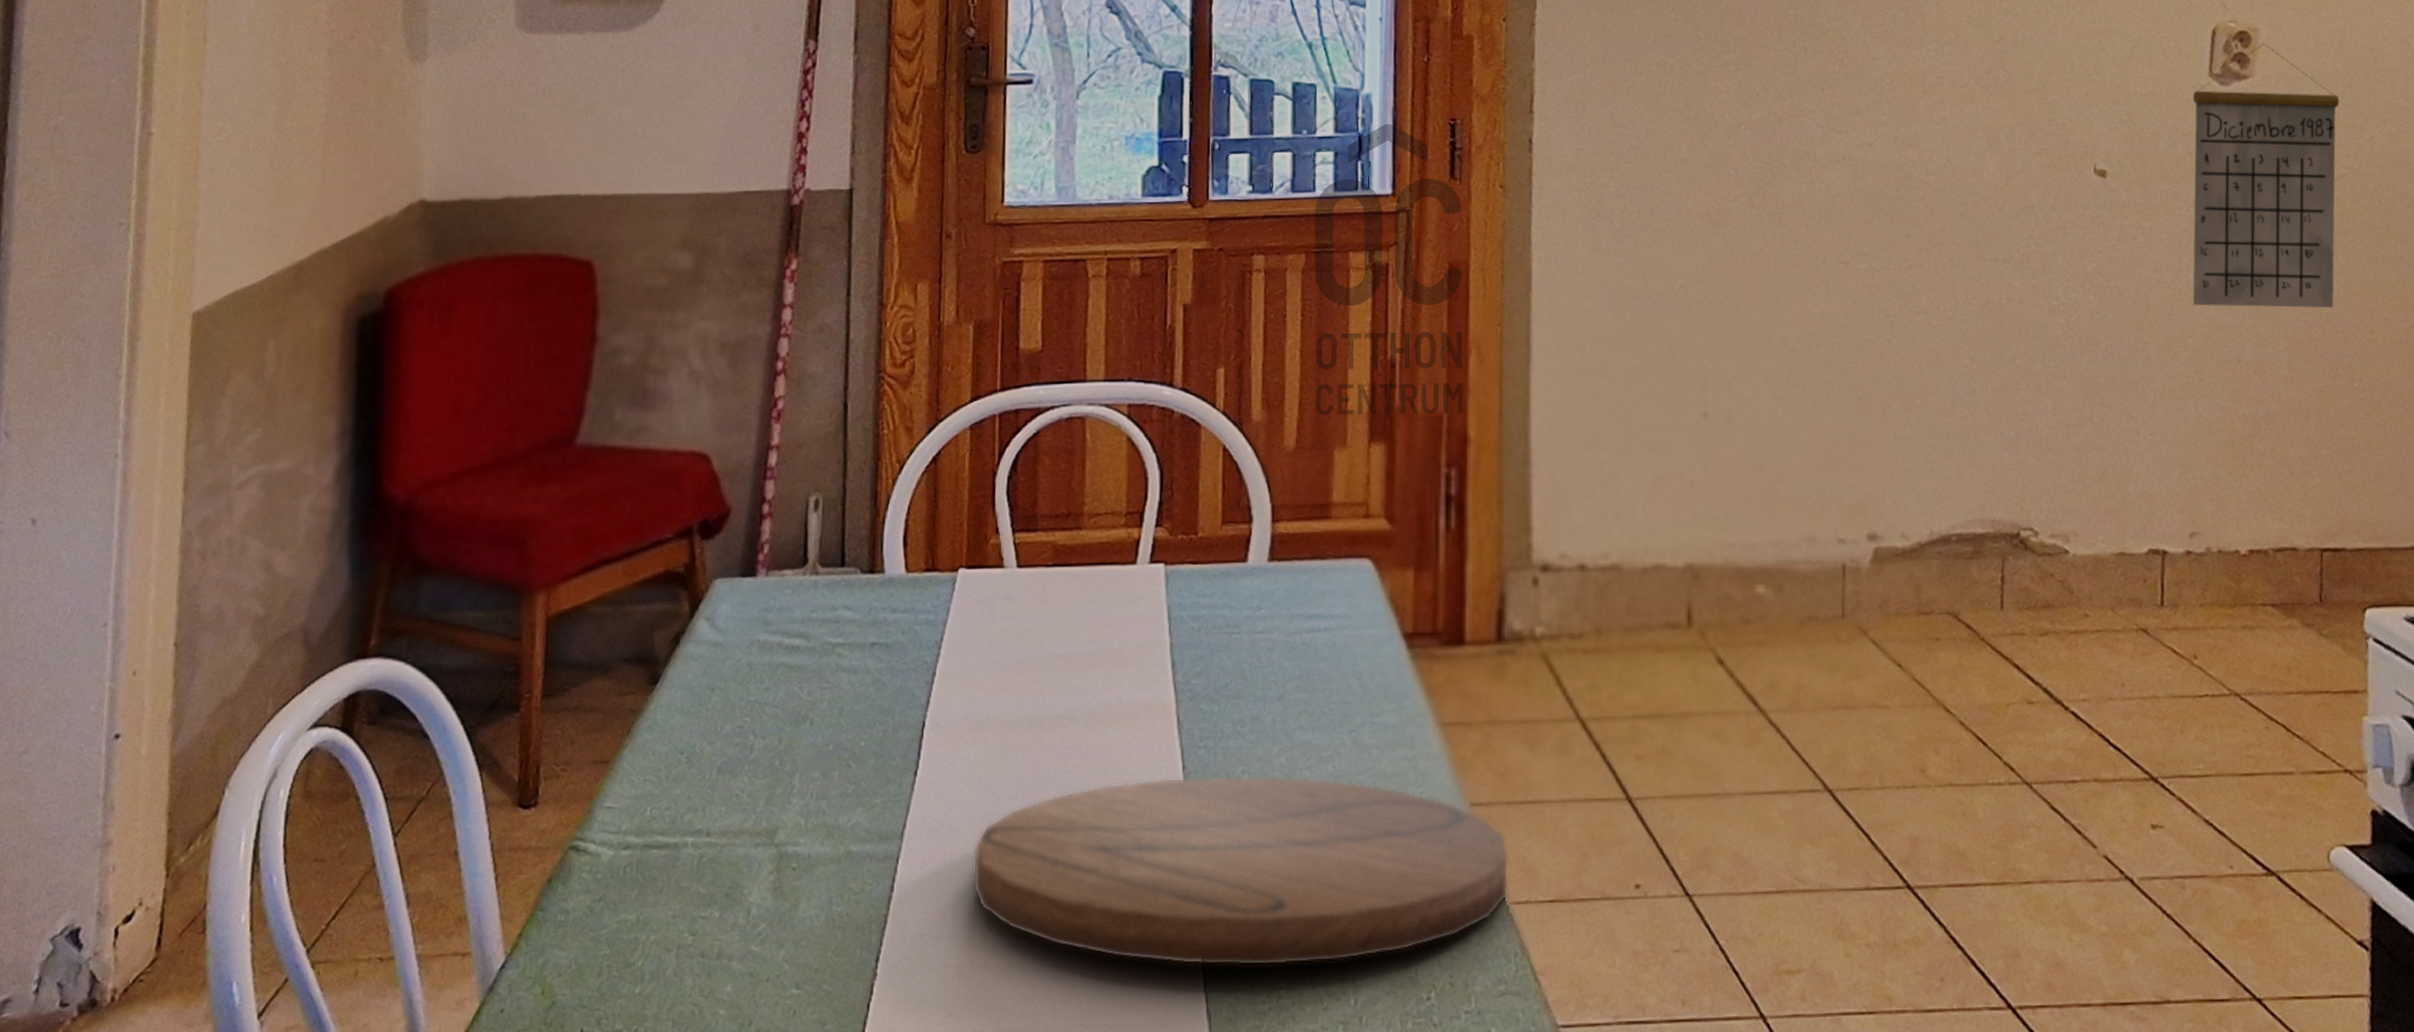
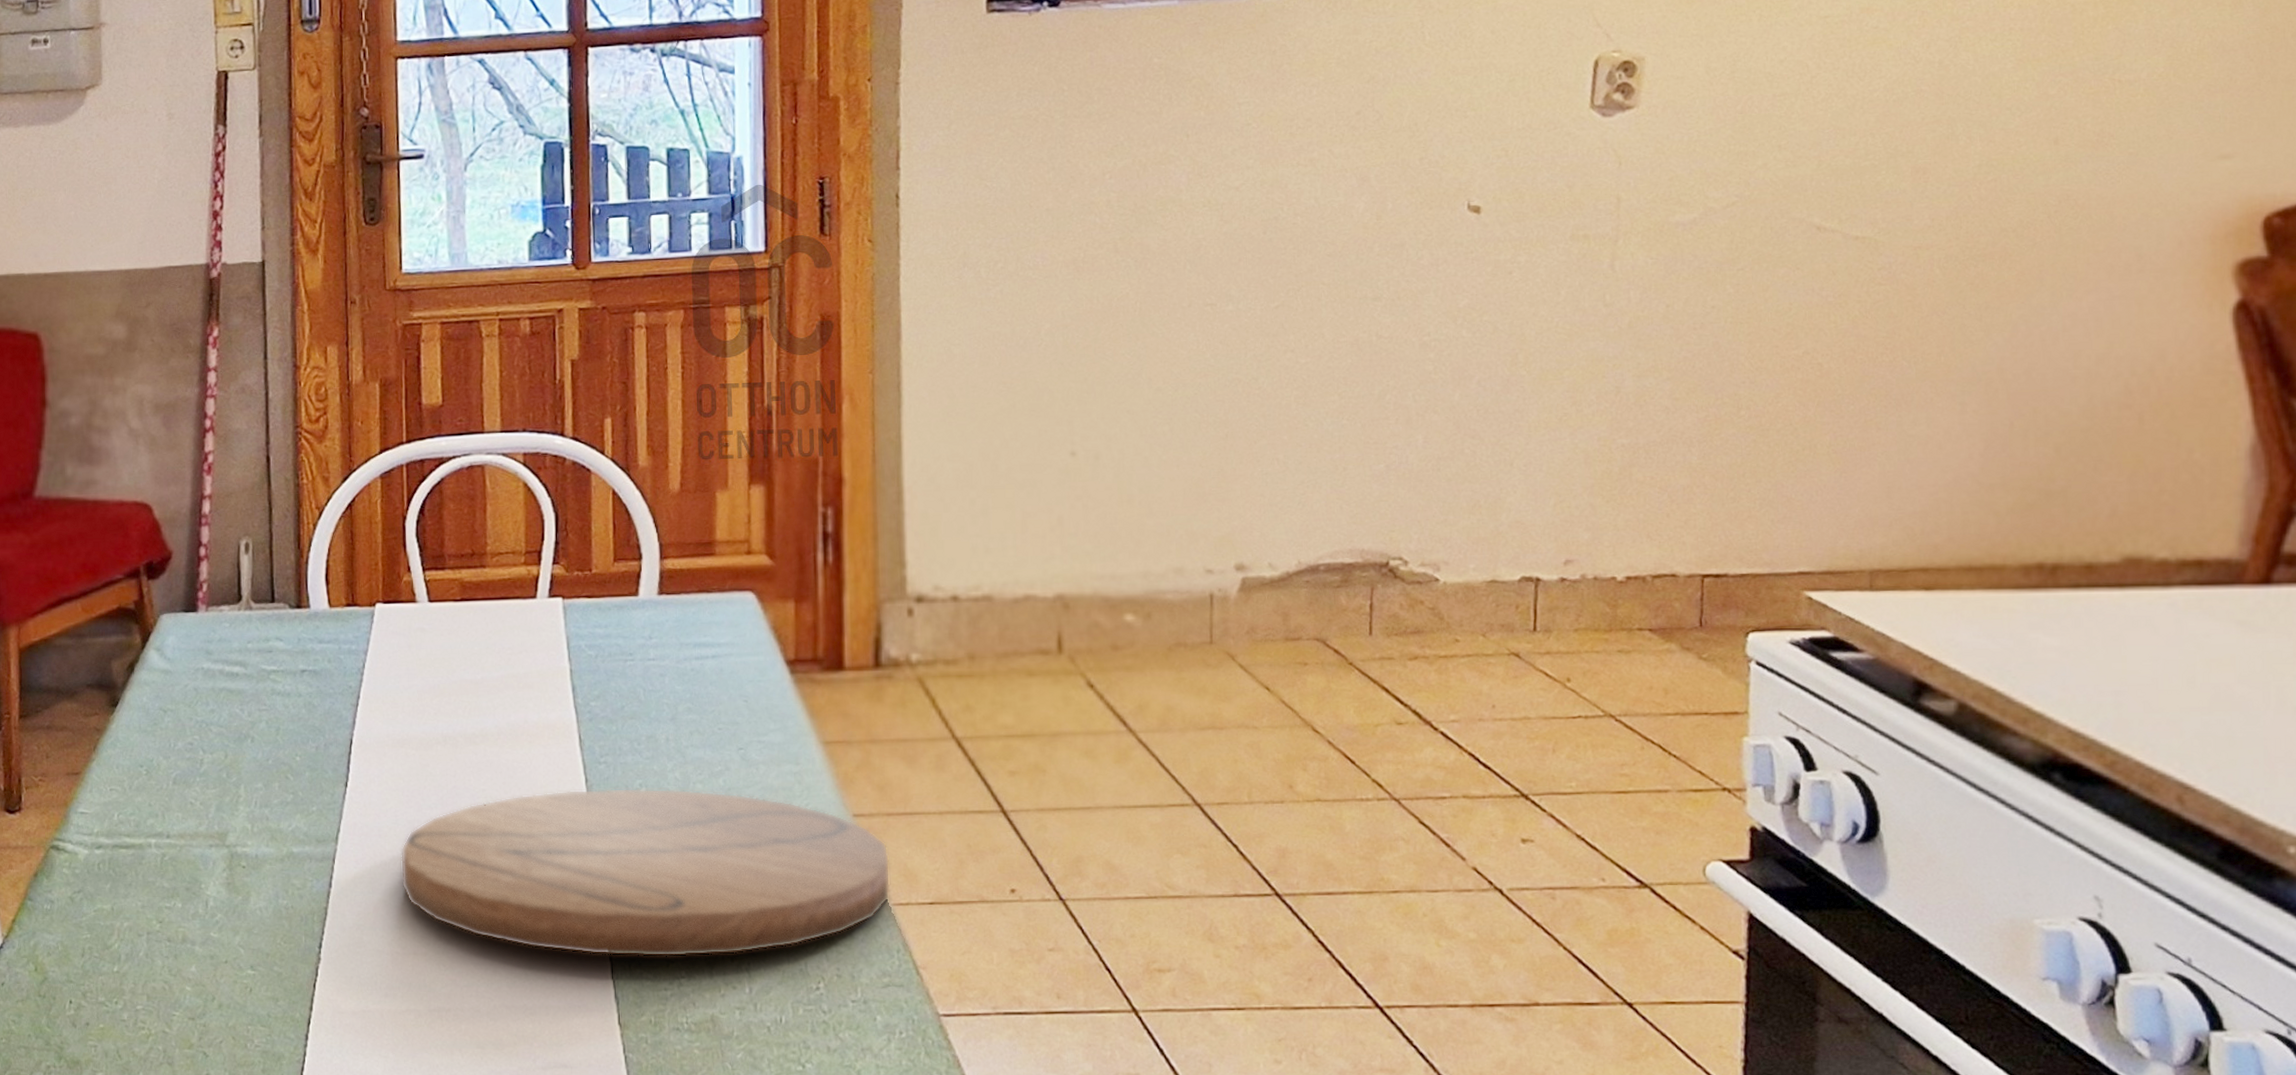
calendar: present [2192,43,2340,309] -> none [1570,72,1731,338]

